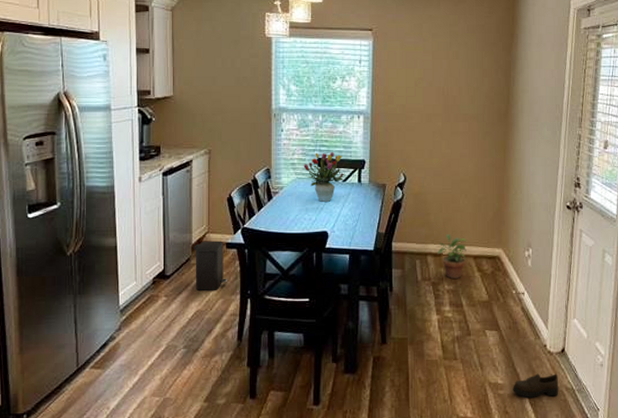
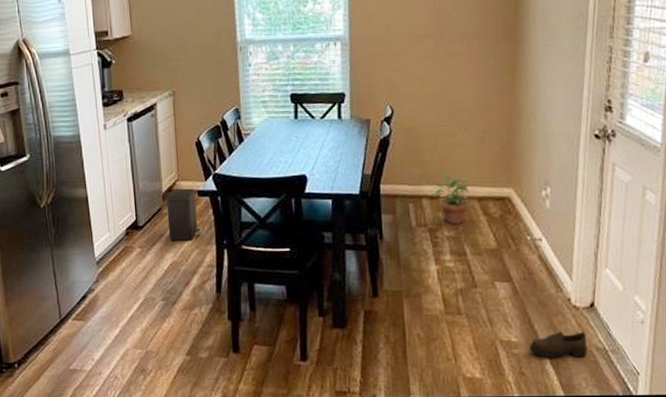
flower arrangement: present [303,151,345,203] -> none [275,85,322,143]

